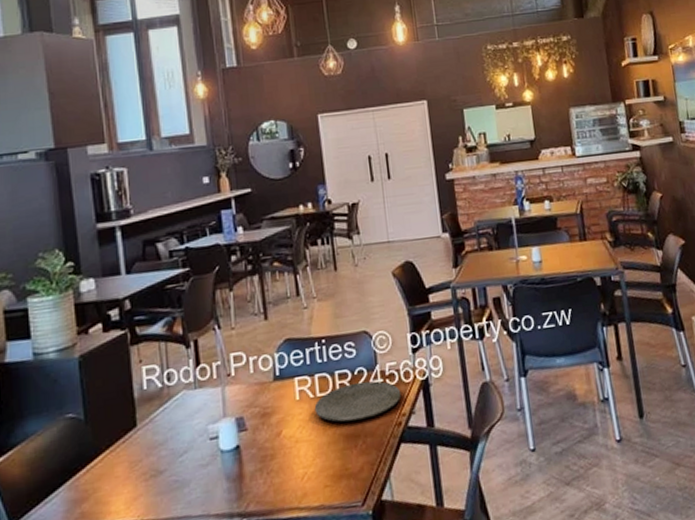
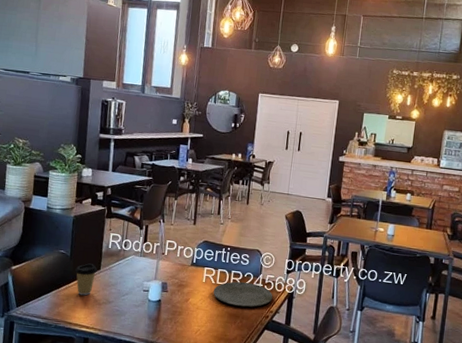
coffee cup: none [97,421,132,476] -> present [75,263,98,296]

